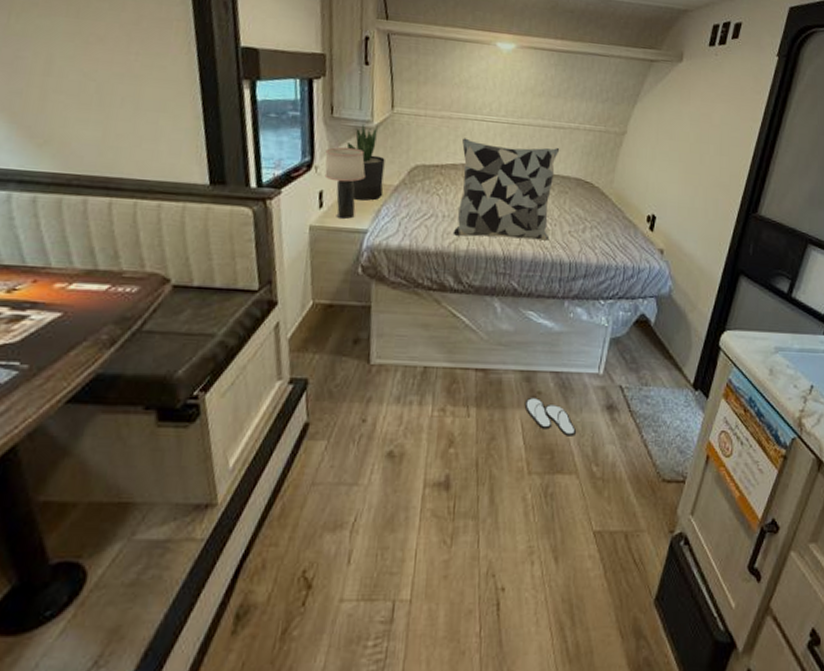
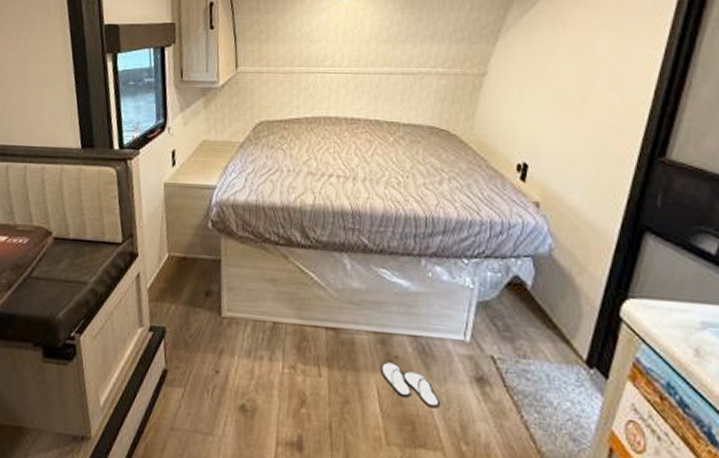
table lamp: present [324,147,366,219] -> none [176,108,213,176]
planter: present [346,125,385,201] -> none [195,86,231,158]
pillow: present [453,138,560,241] -> none [298,91,410,194]

